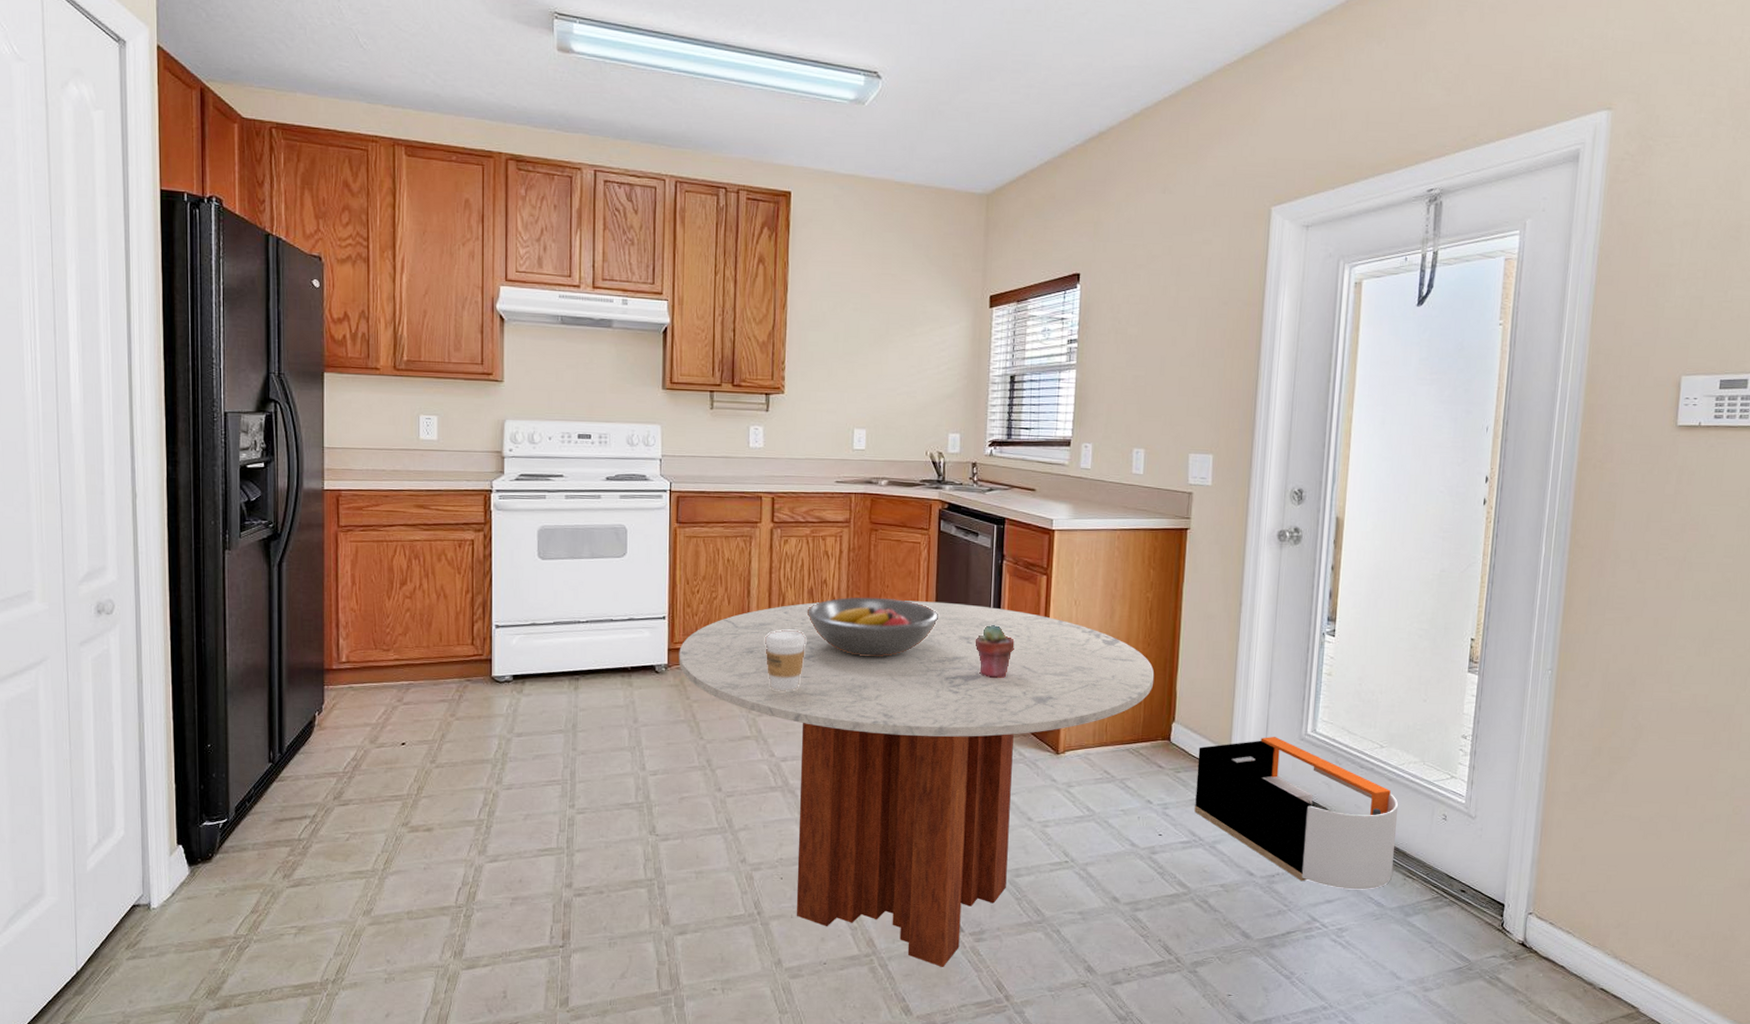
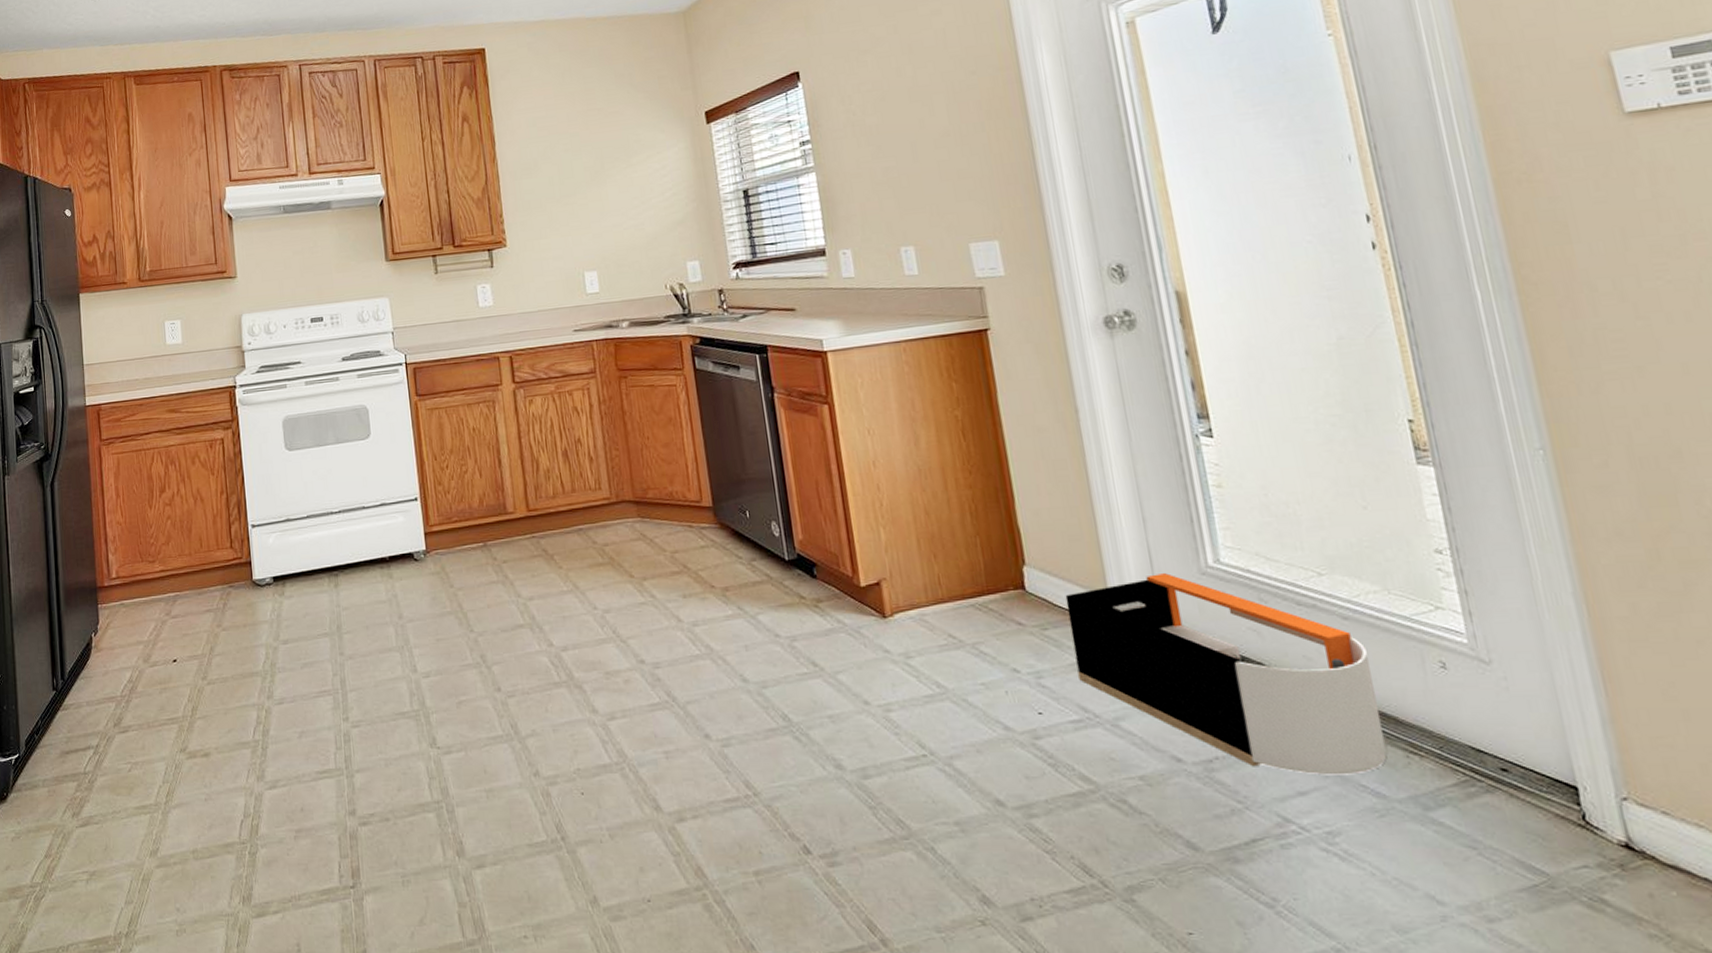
coffee table: present [679,601,1155,967] -> none [436,448,988,902]
coffee cup: present [764,629,807,692] -> none [523,498,570,570]
fruit bowl: present [806,597,939,657] -> none [564,451,712,521]
potted succulent: present [975,624,1015,678] -> none [758,468,807,532]

